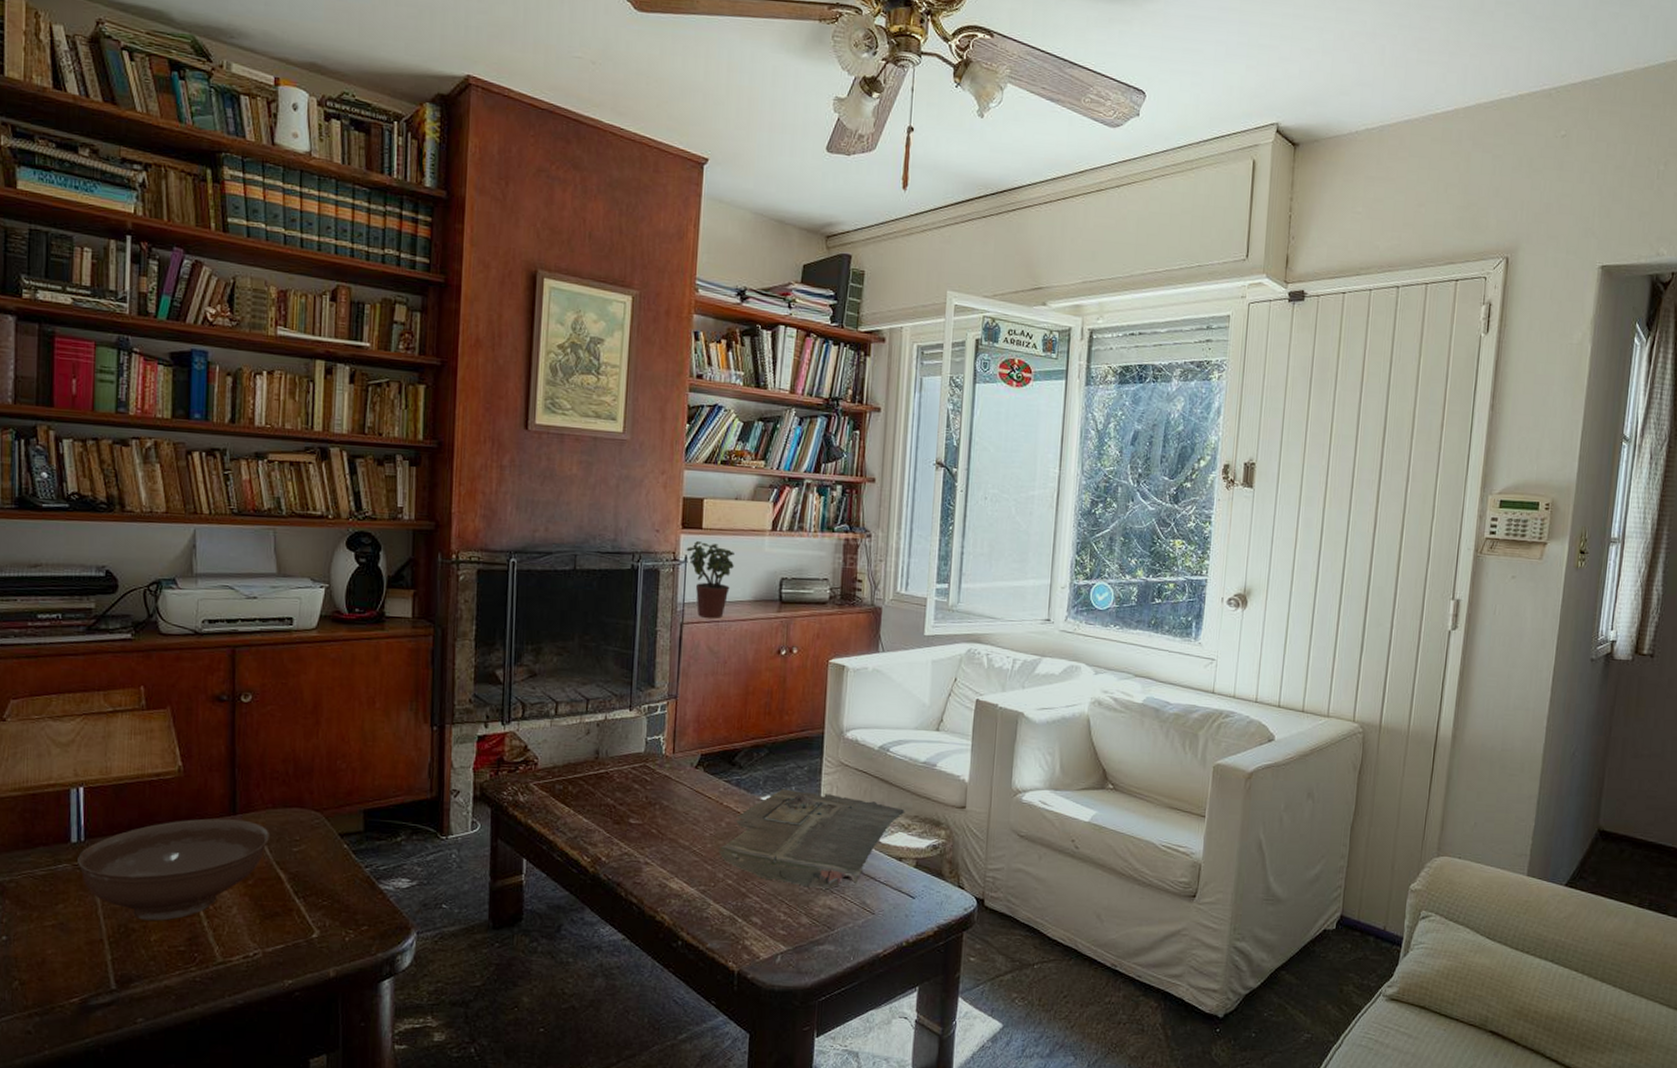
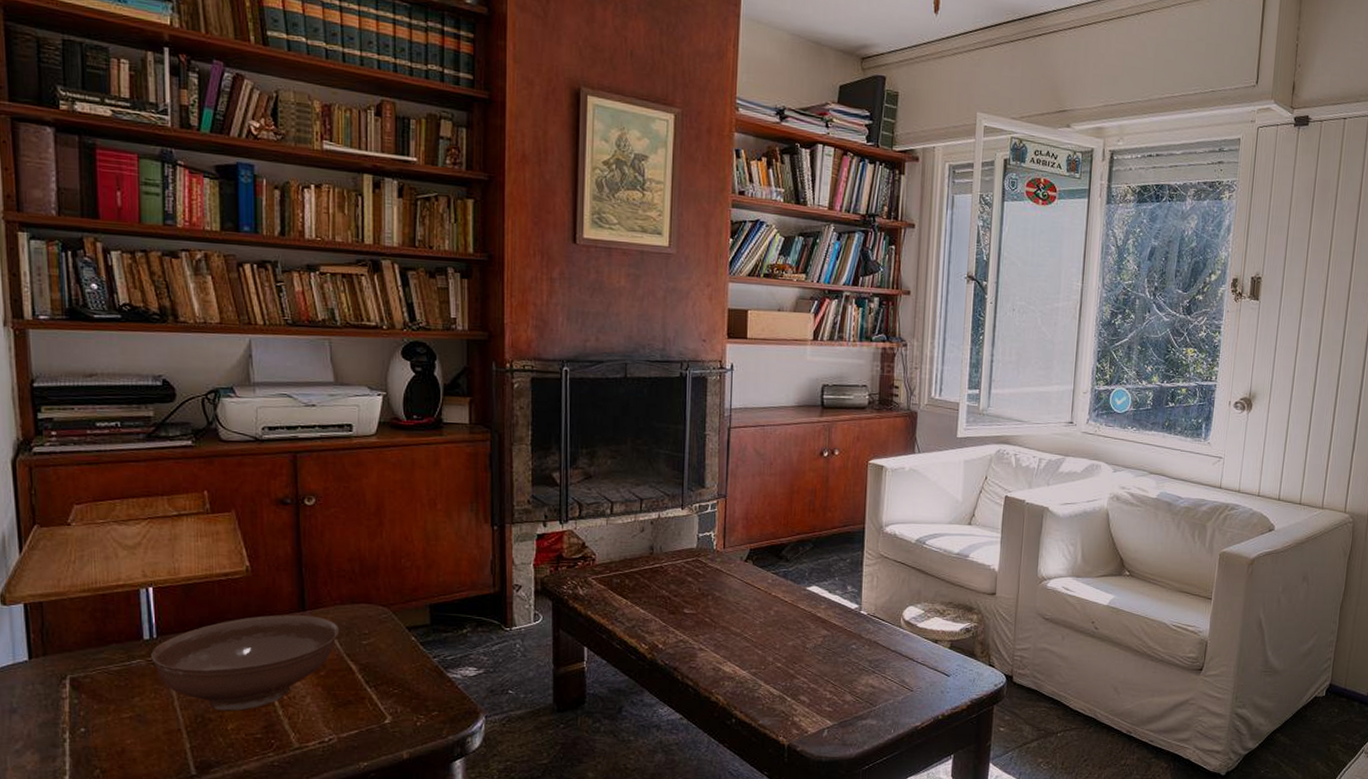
potted plant: present [686,540,735,620] -> none [732,349,778,424]
newspaper: present [718,789,905,889] -> none [768,579,940,669]

